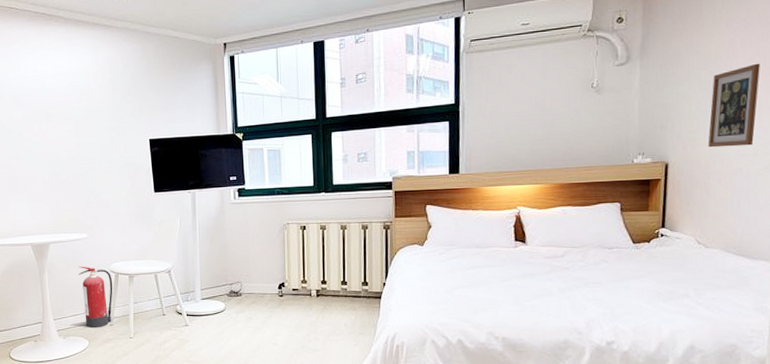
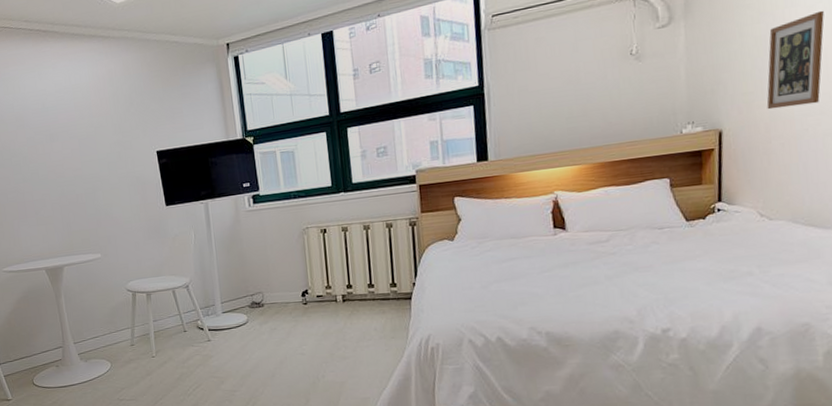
fire extinguisher: present [78,266,113,329] -> none [94,287,132,350]

